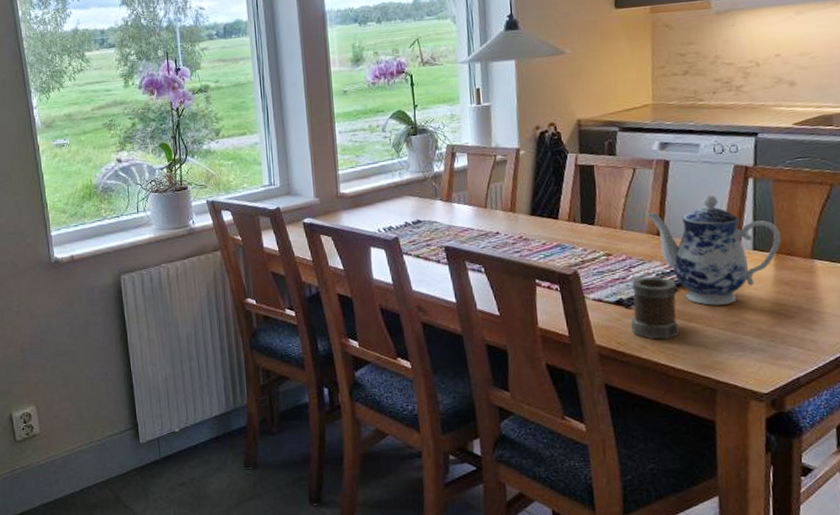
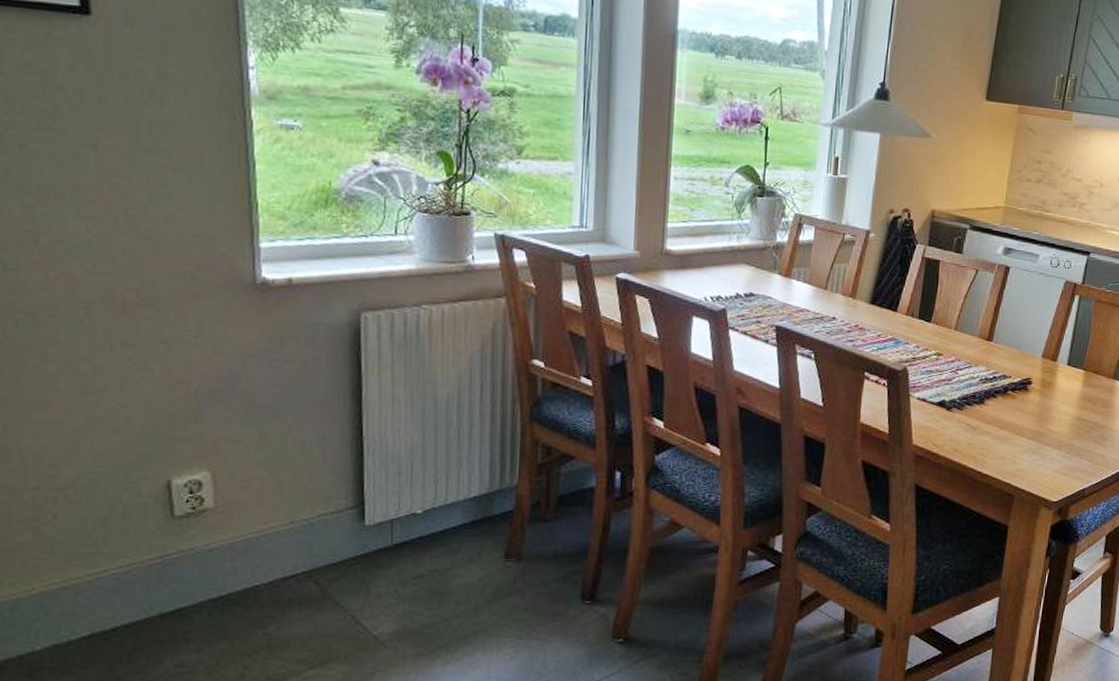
mug: present [630,276,680,340] -> none [948,380,997,444]
teapot: present [645,194,782,305] -> none [980,306,1093,415]

